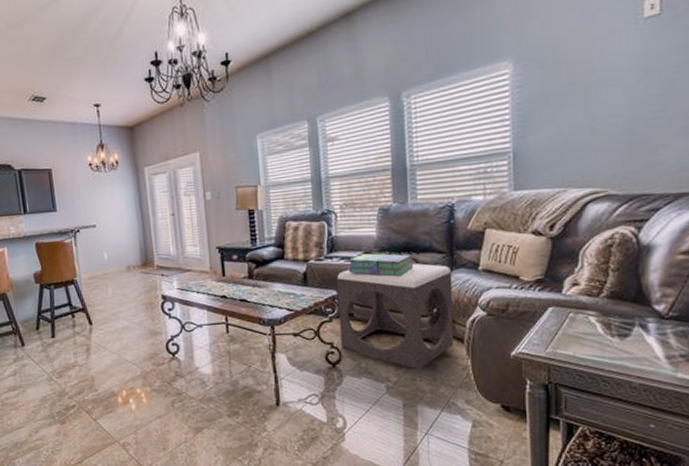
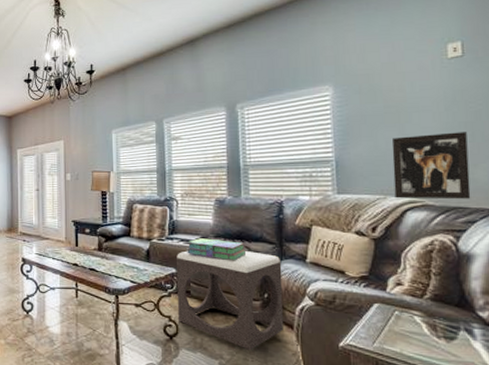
wall art: none [575,107,658,190] -> present [391,132,471,199]

